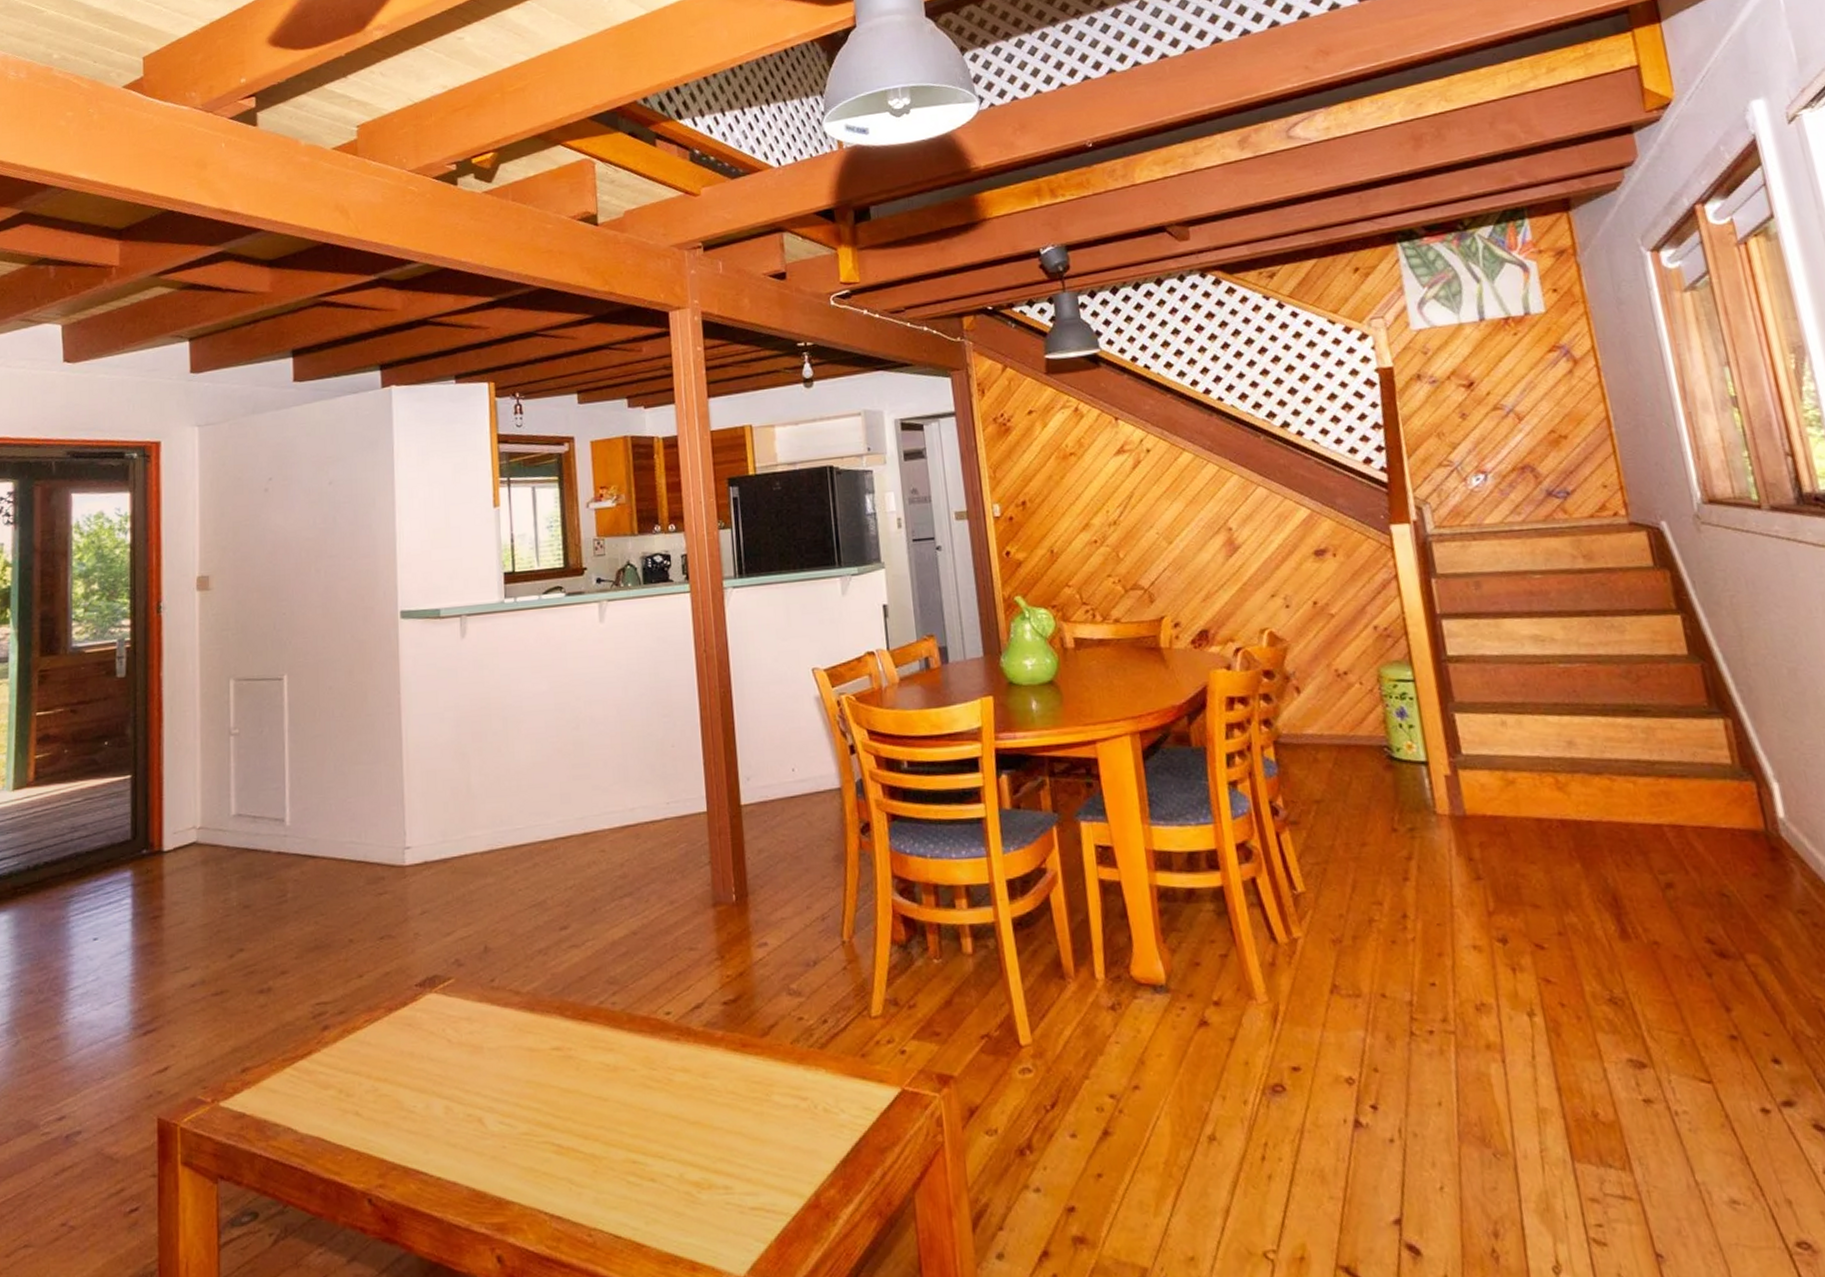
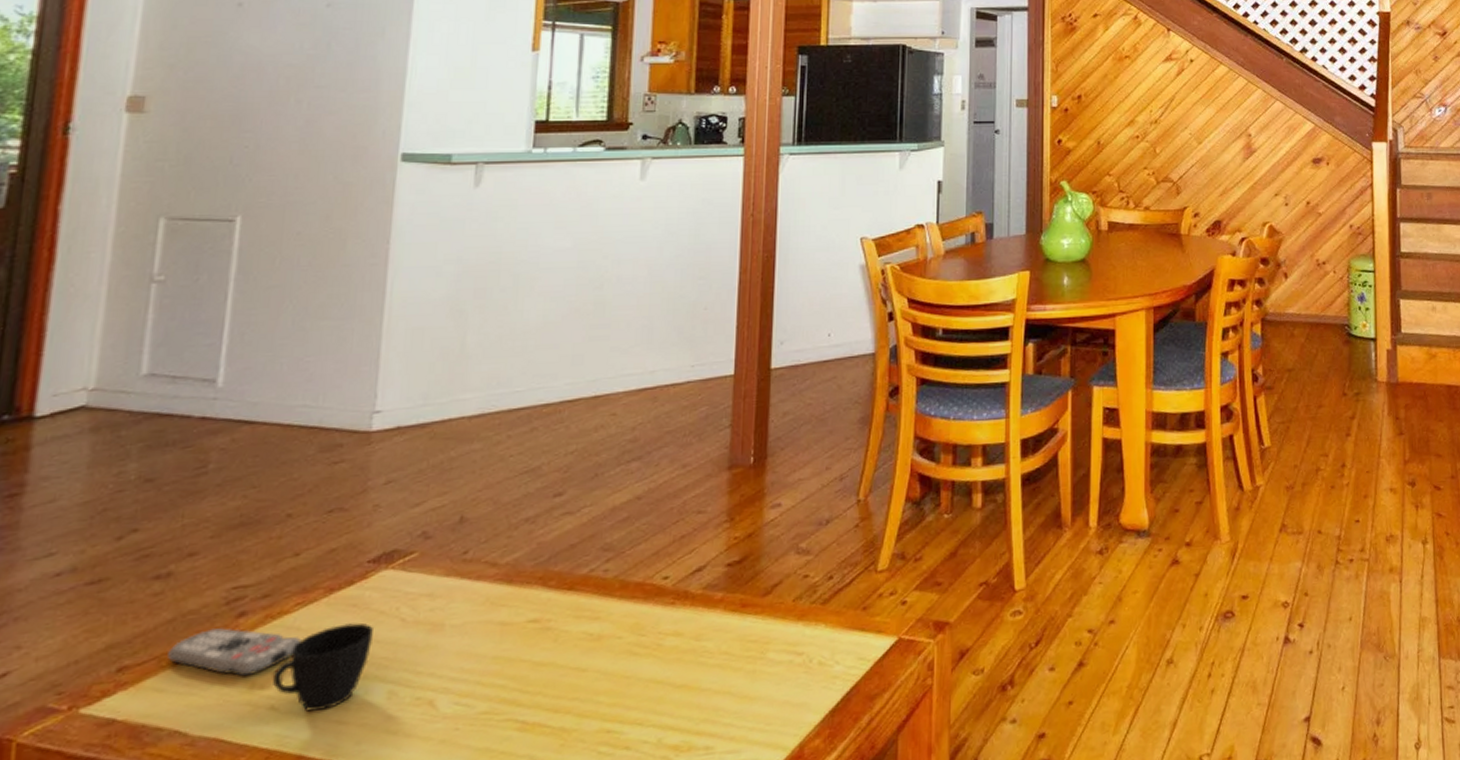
remote control: none [276,1039,373,1084] -> present [167,628,302,677]
cup: none [354,1041,427,1121] -> present [272,622,373,713]

